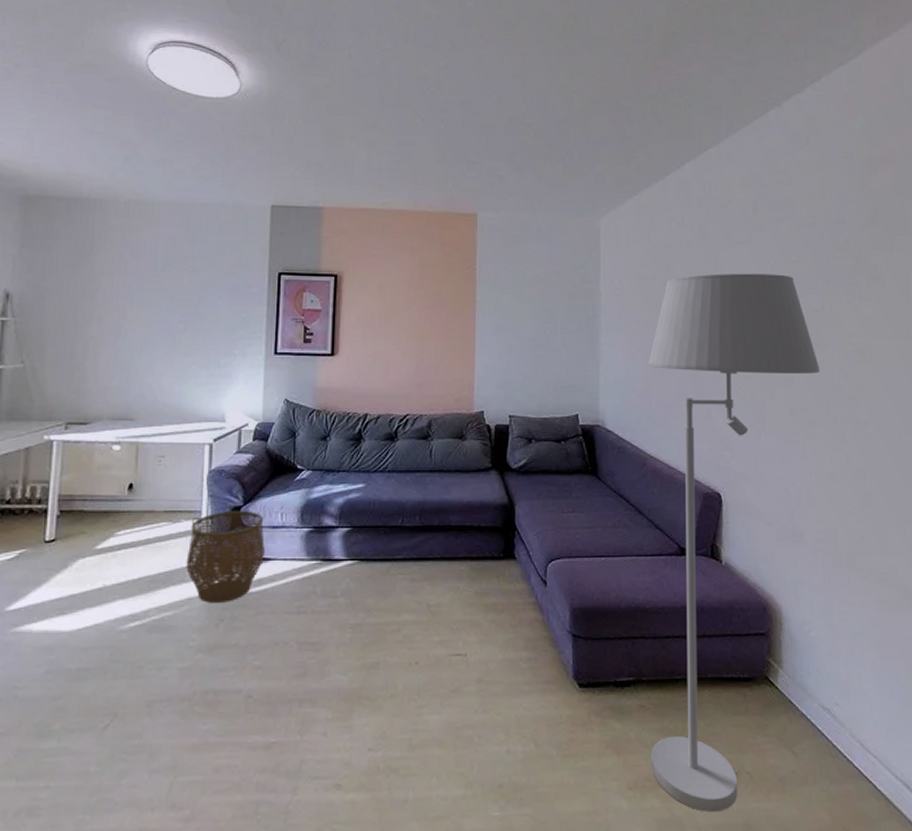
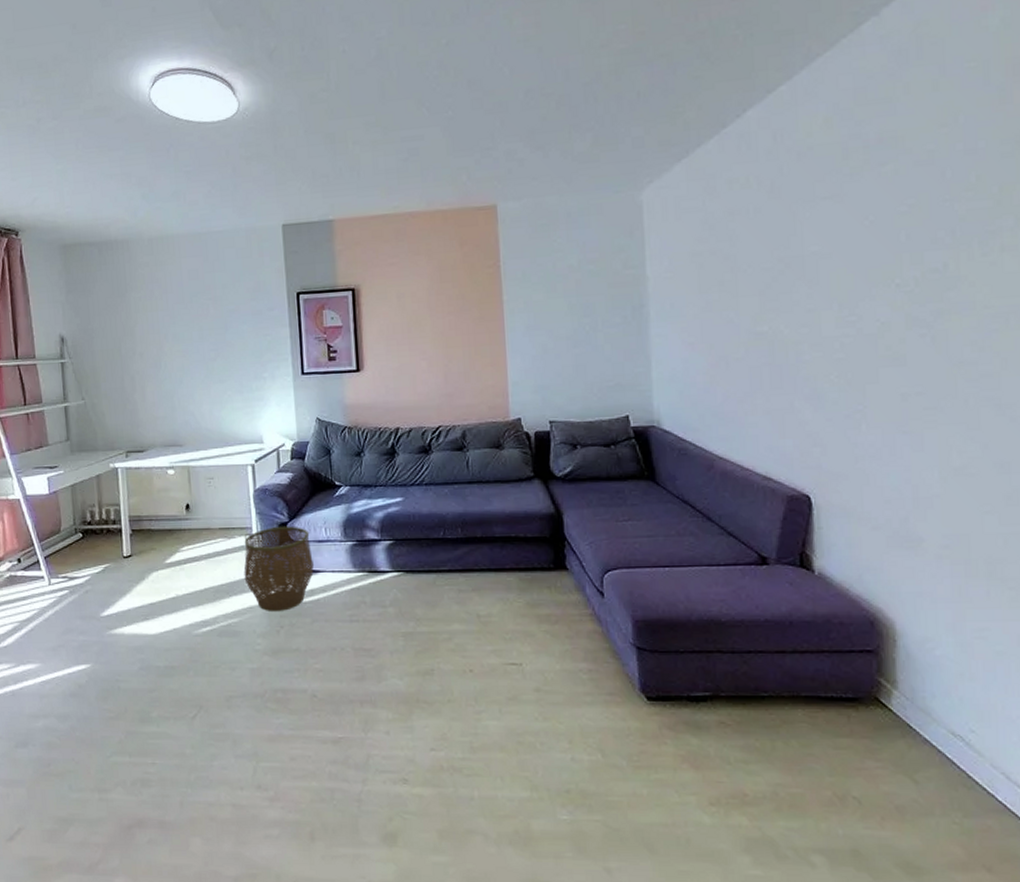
floor lamp: present [649,273,820,813] -> none [711,230,943,836]

